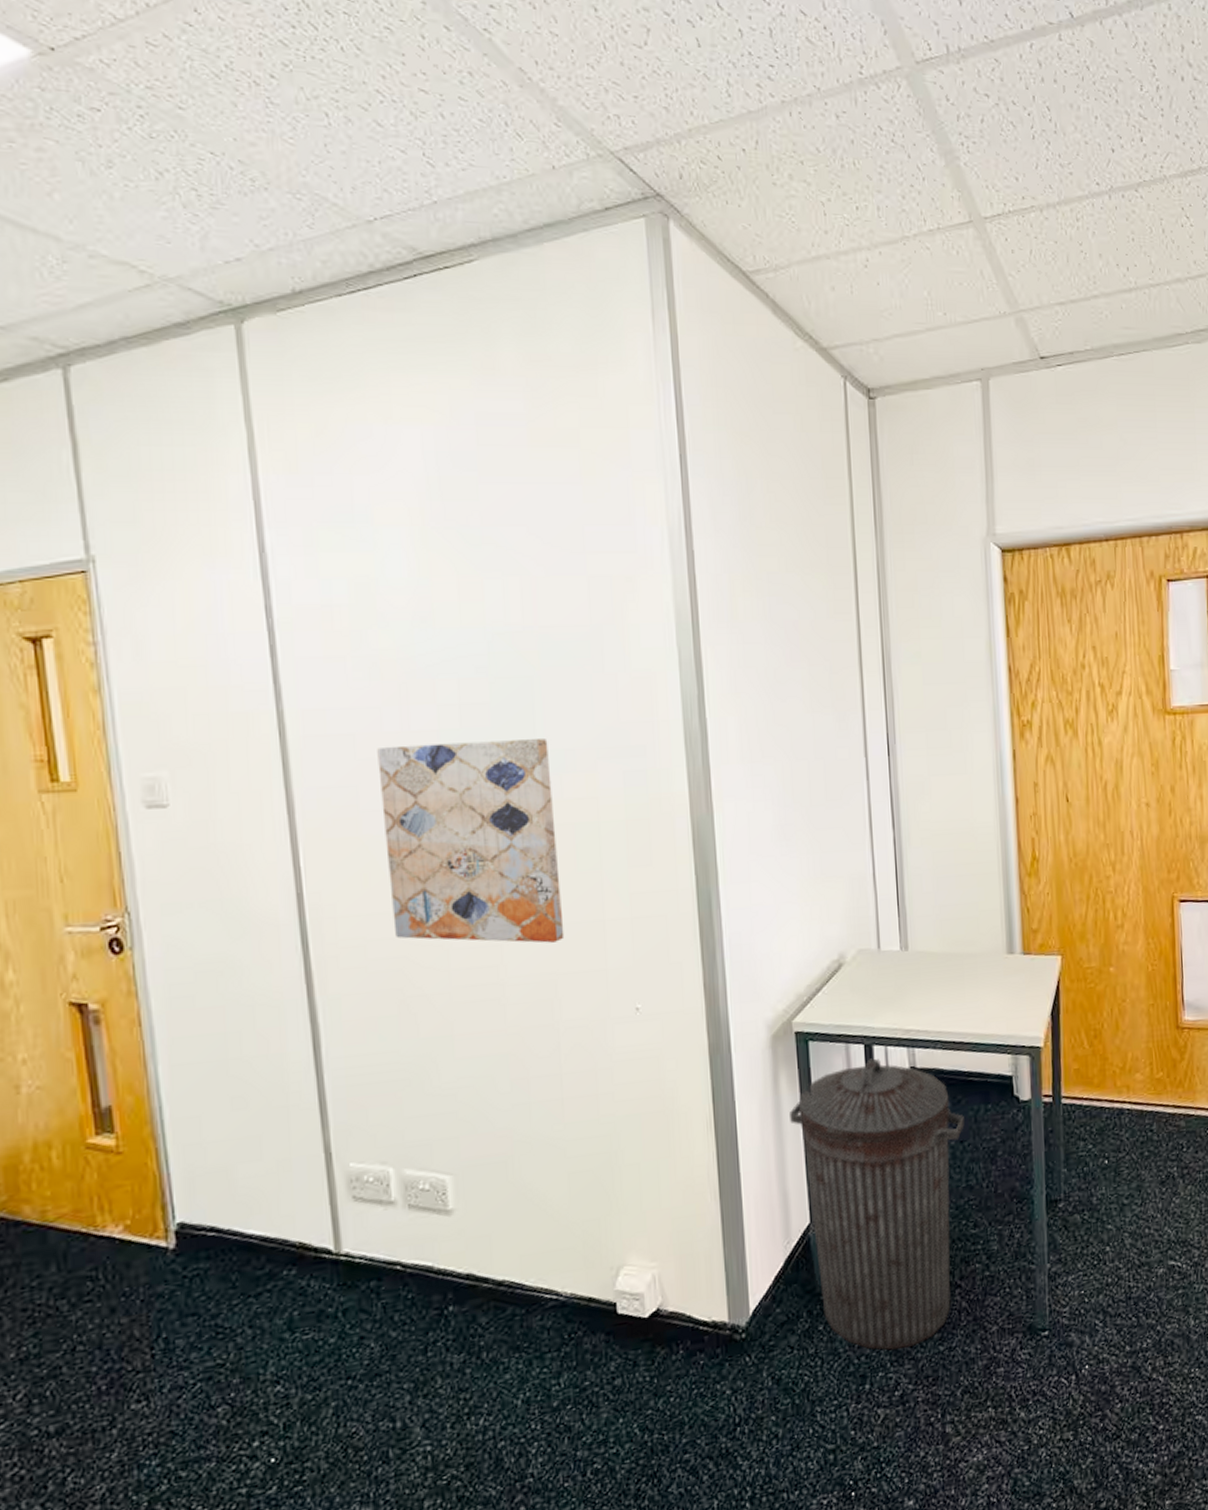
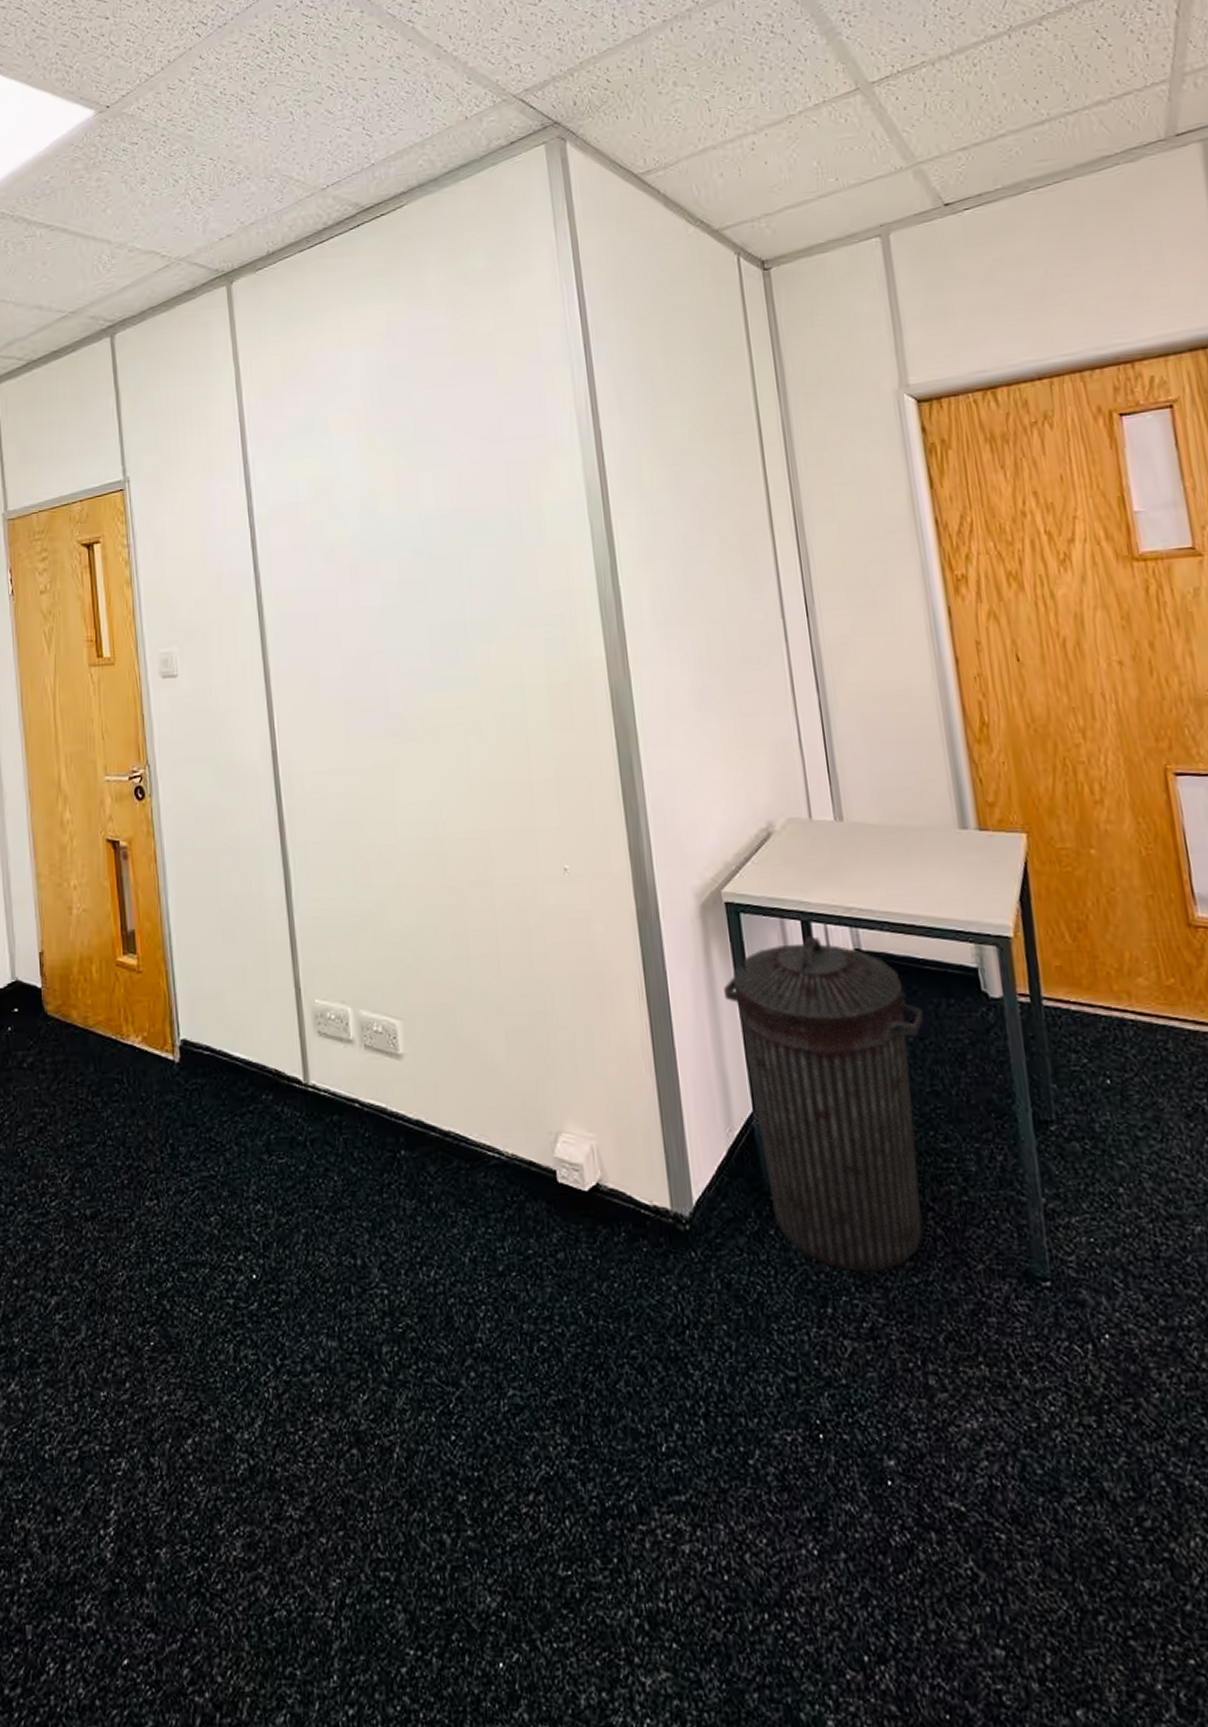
wall art: present [377,737,565,943] -> none [334,609,496,802]

